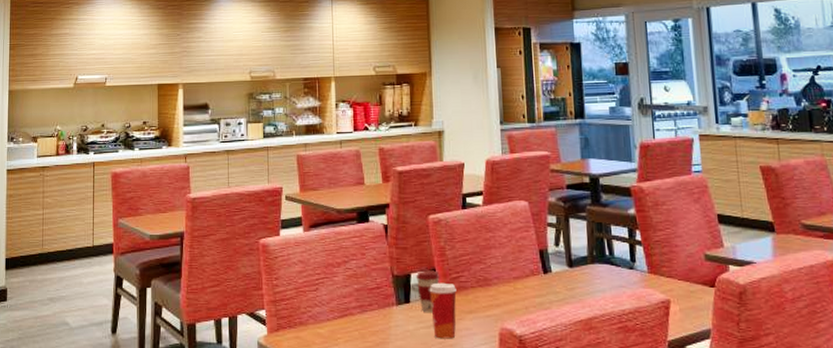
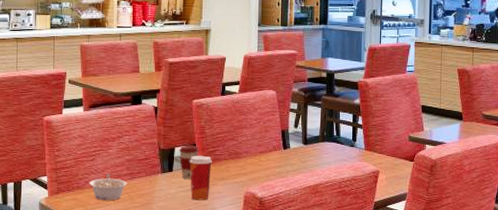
legume: none [313,306,358,340] -> present [89,174,128,201]

